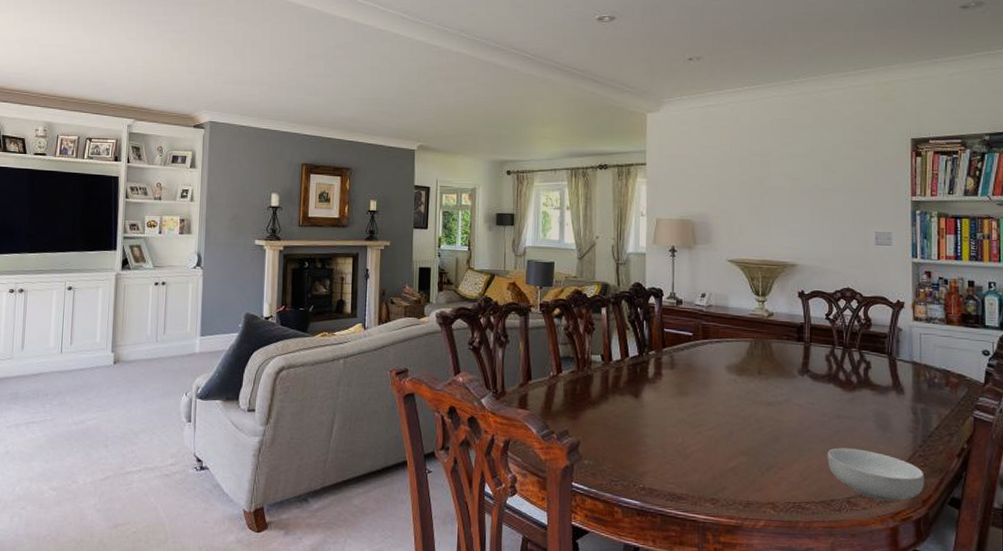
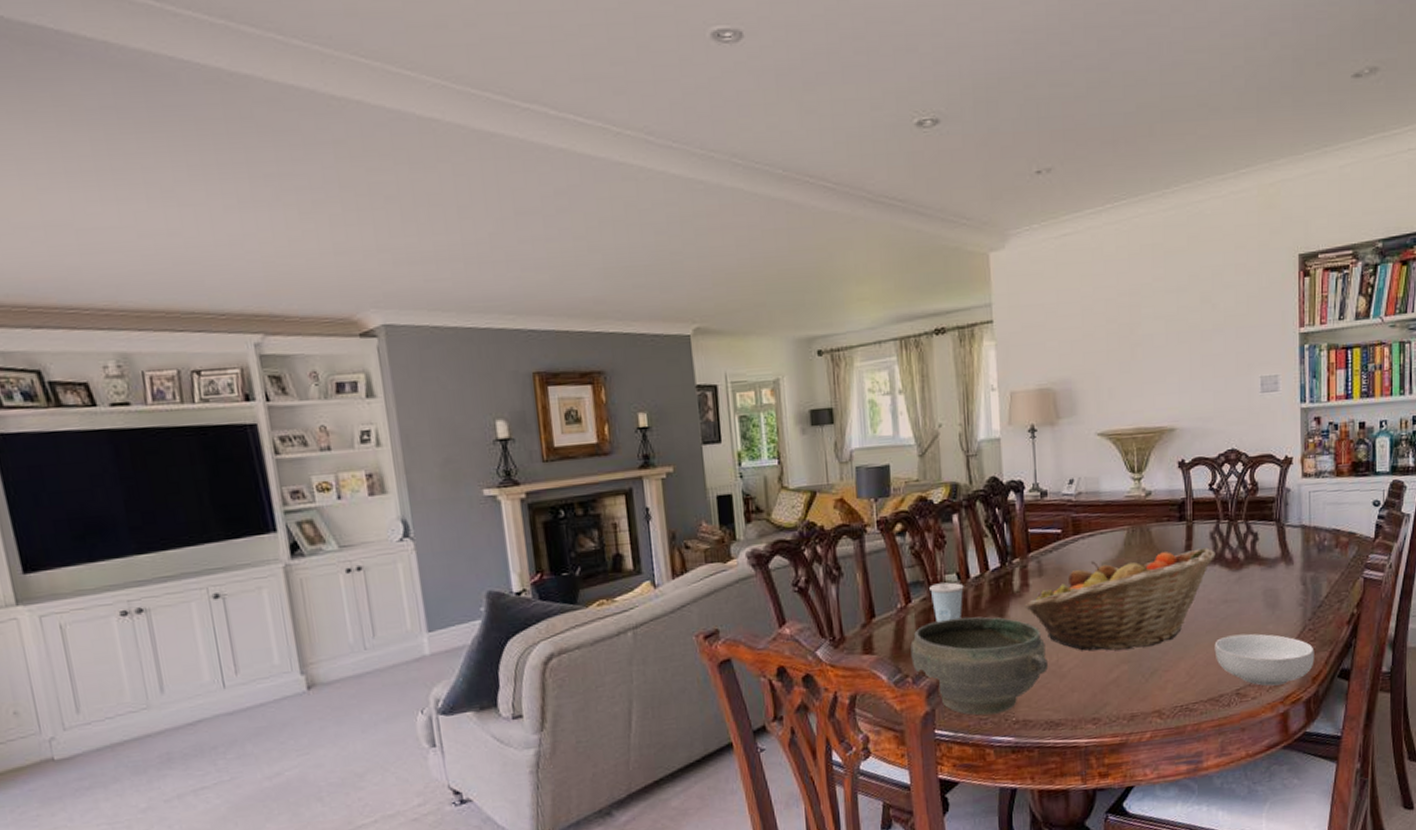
bowl: none [558,391,675,479] -> present [910,616,1049,716]
cup: none [578,361,607,393] -> present [929,582,964,623]
fruit basket: none [658,363,830,445] -> present [1026,547,1216,651]

